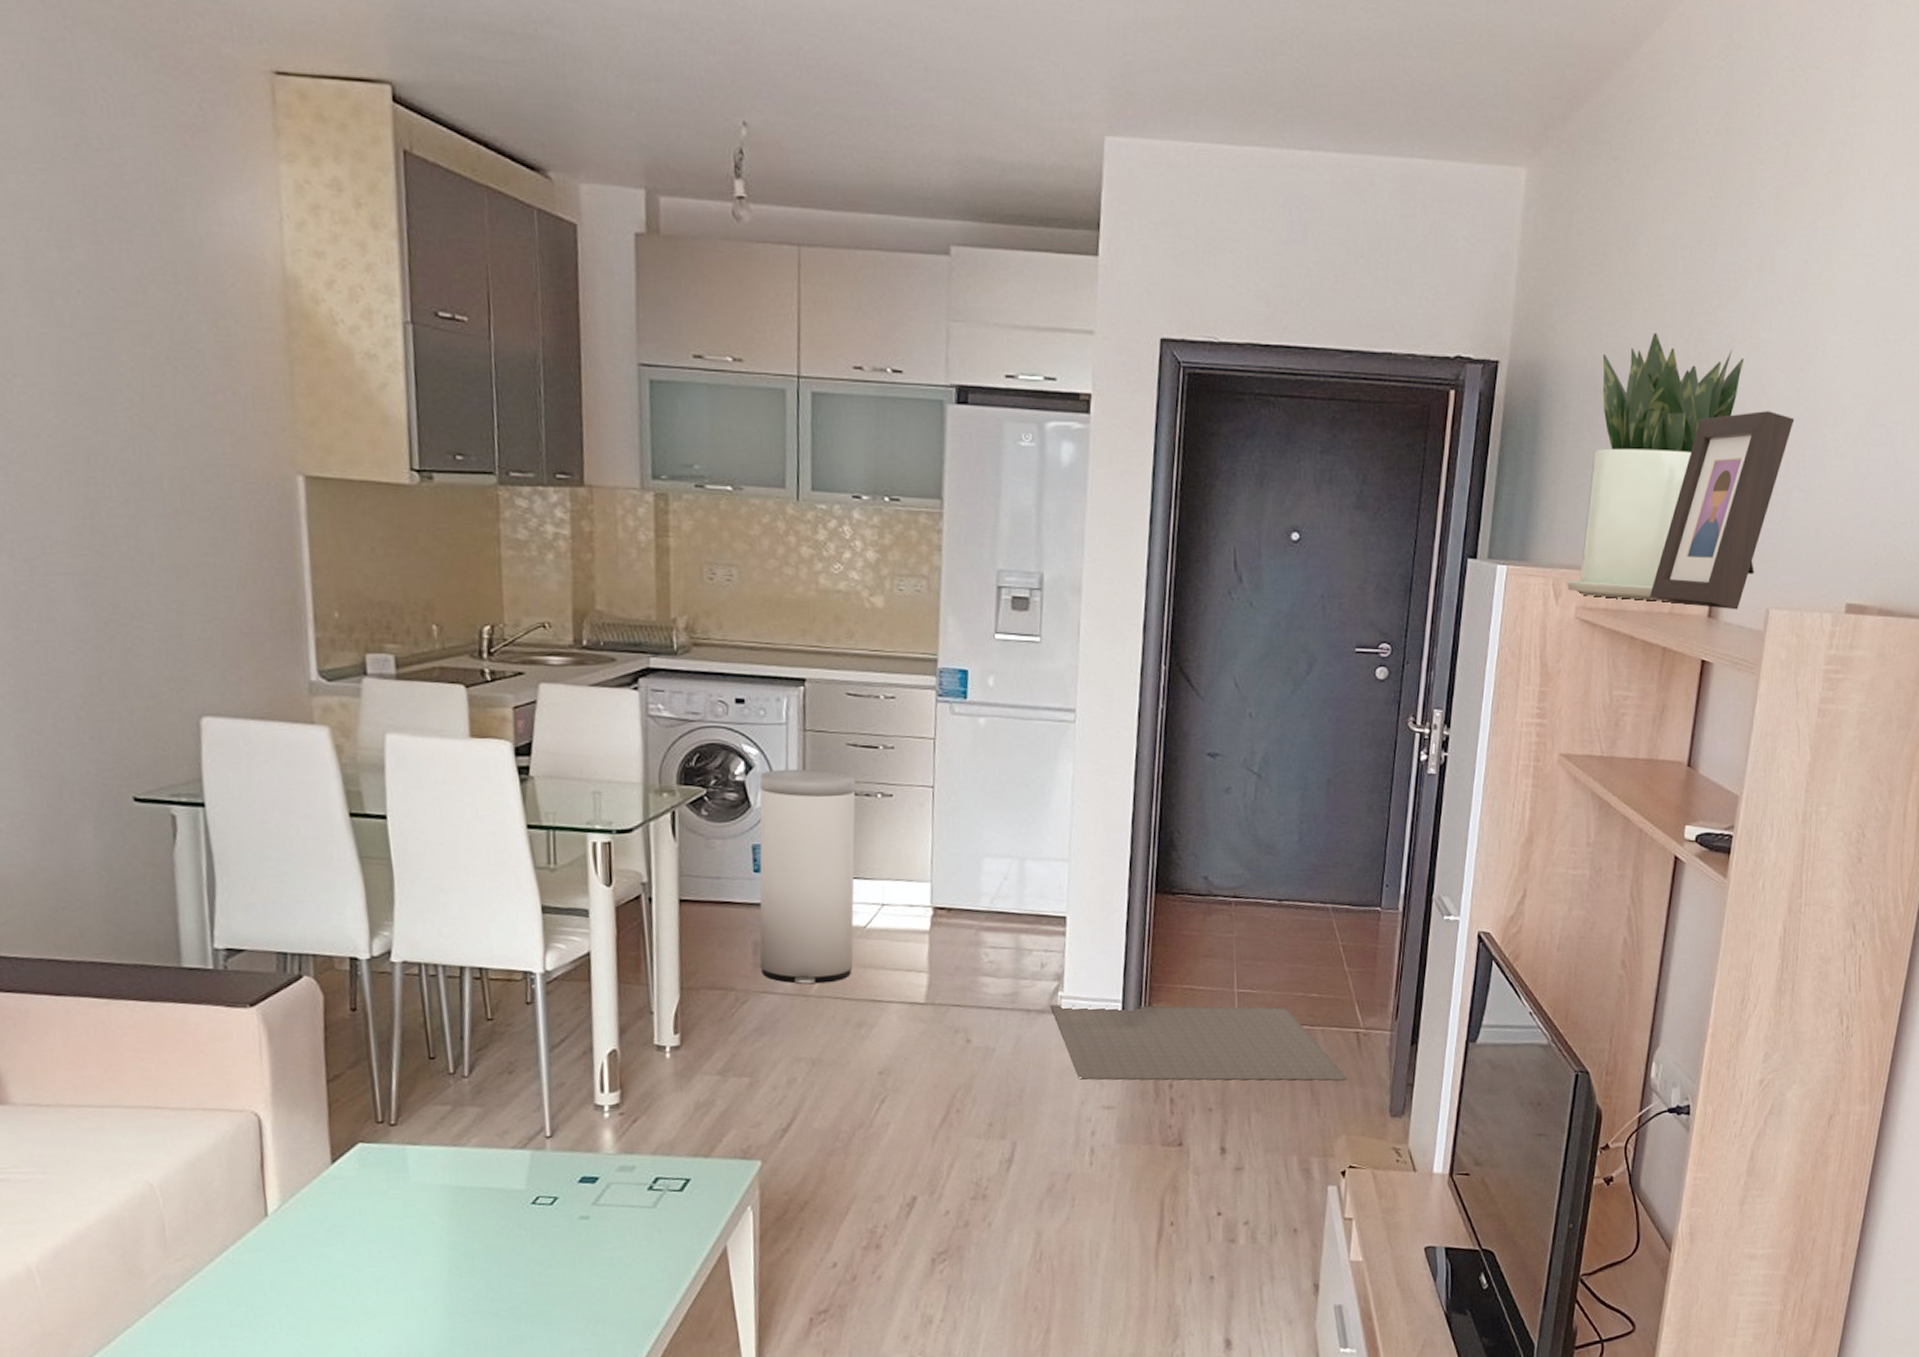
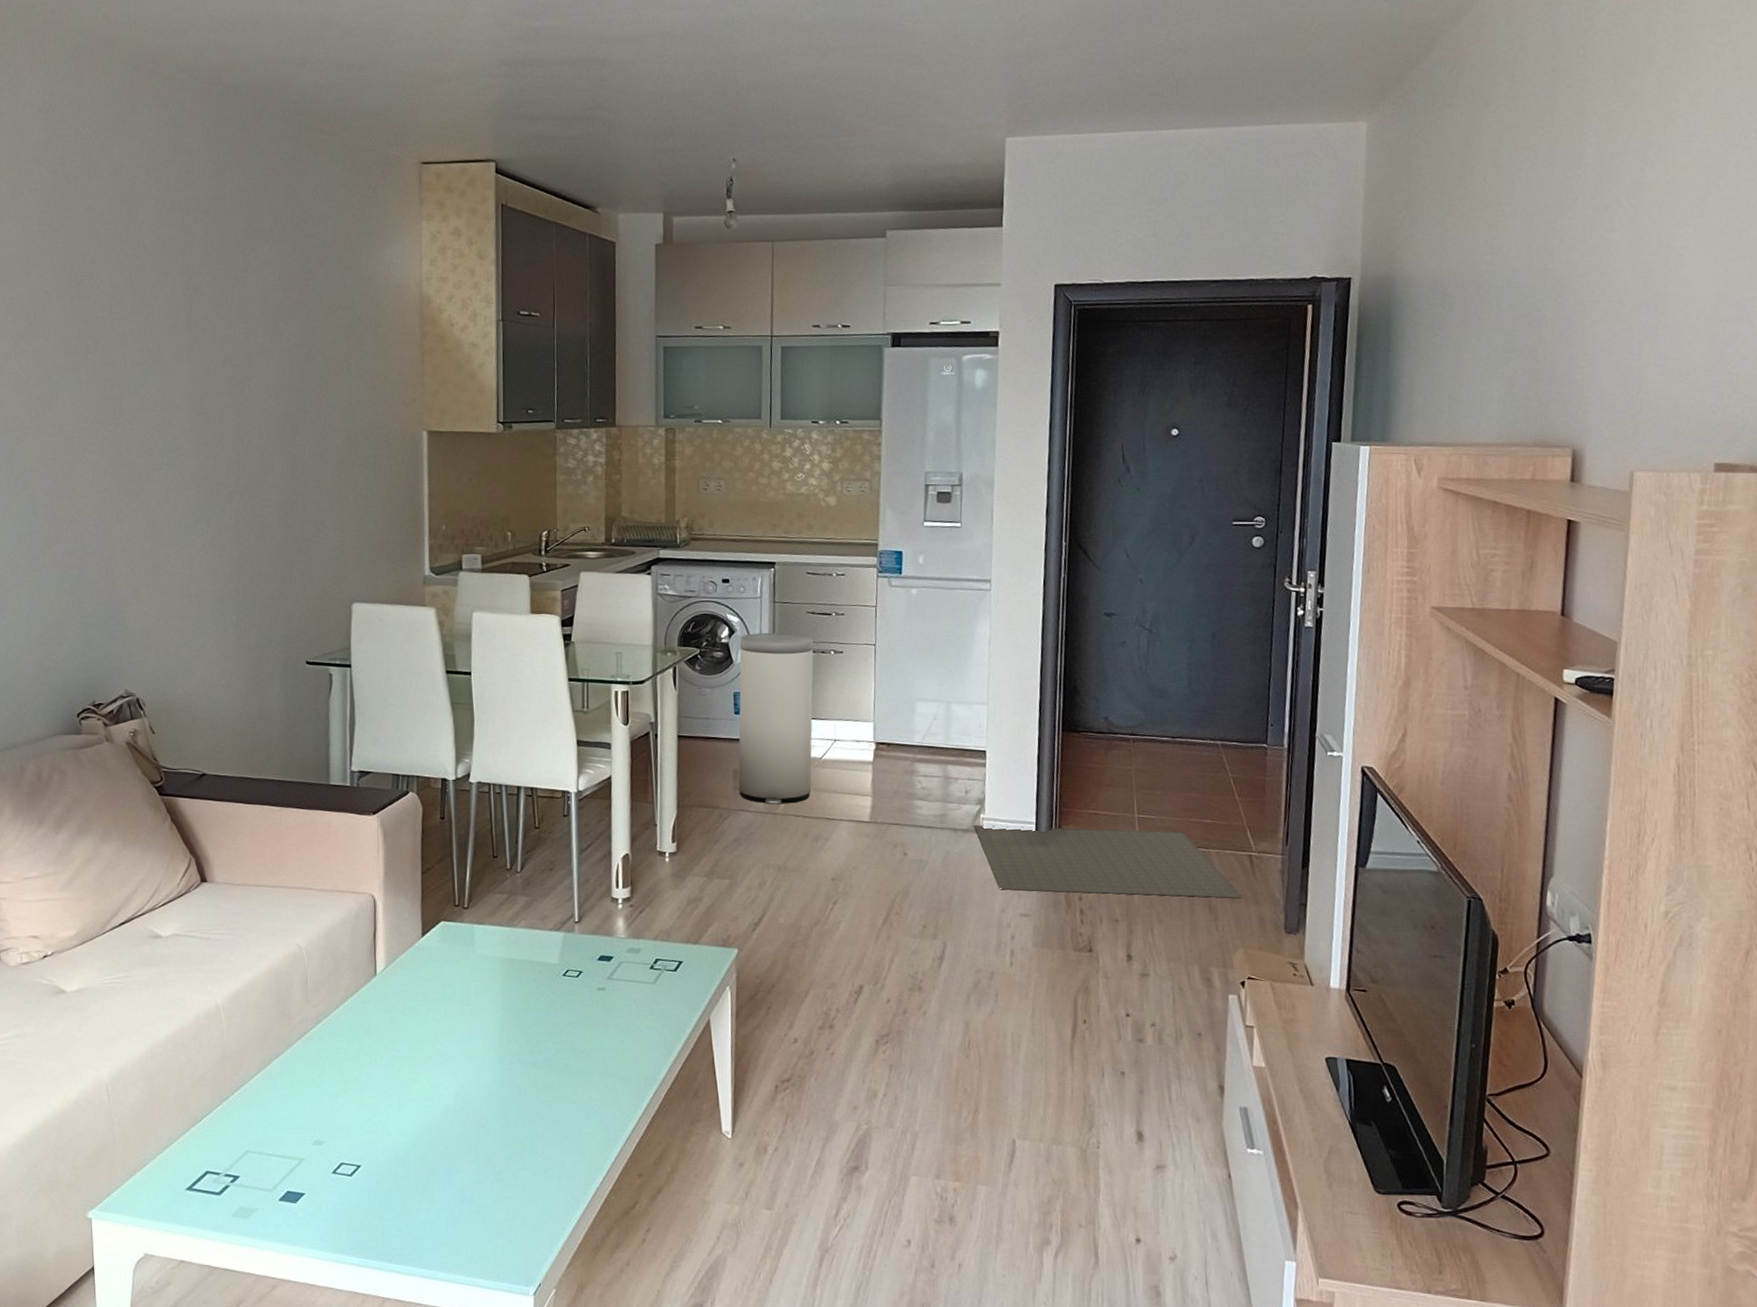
planter: present [1564,332,1745,601] -> none [1425,242,1588,470]
picture frame: present [1650,411,1795,610] -> none [1510,299,1644,474]

